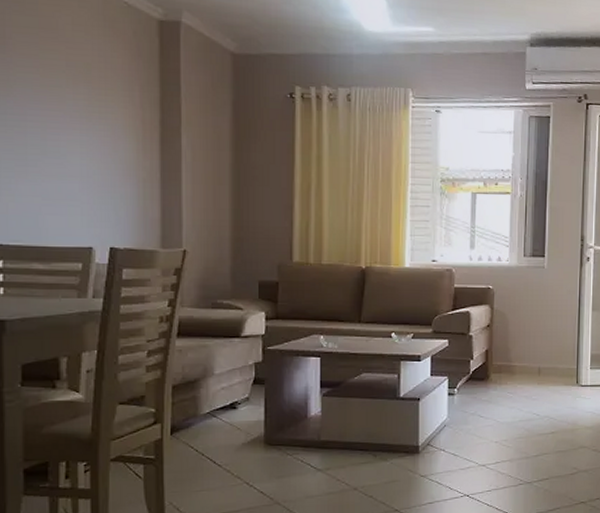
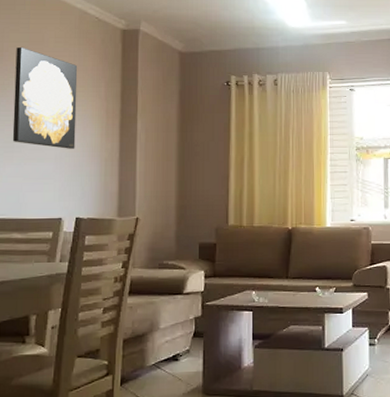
wall art: none [22,33,105,166] -> present [12,46,78,149]

